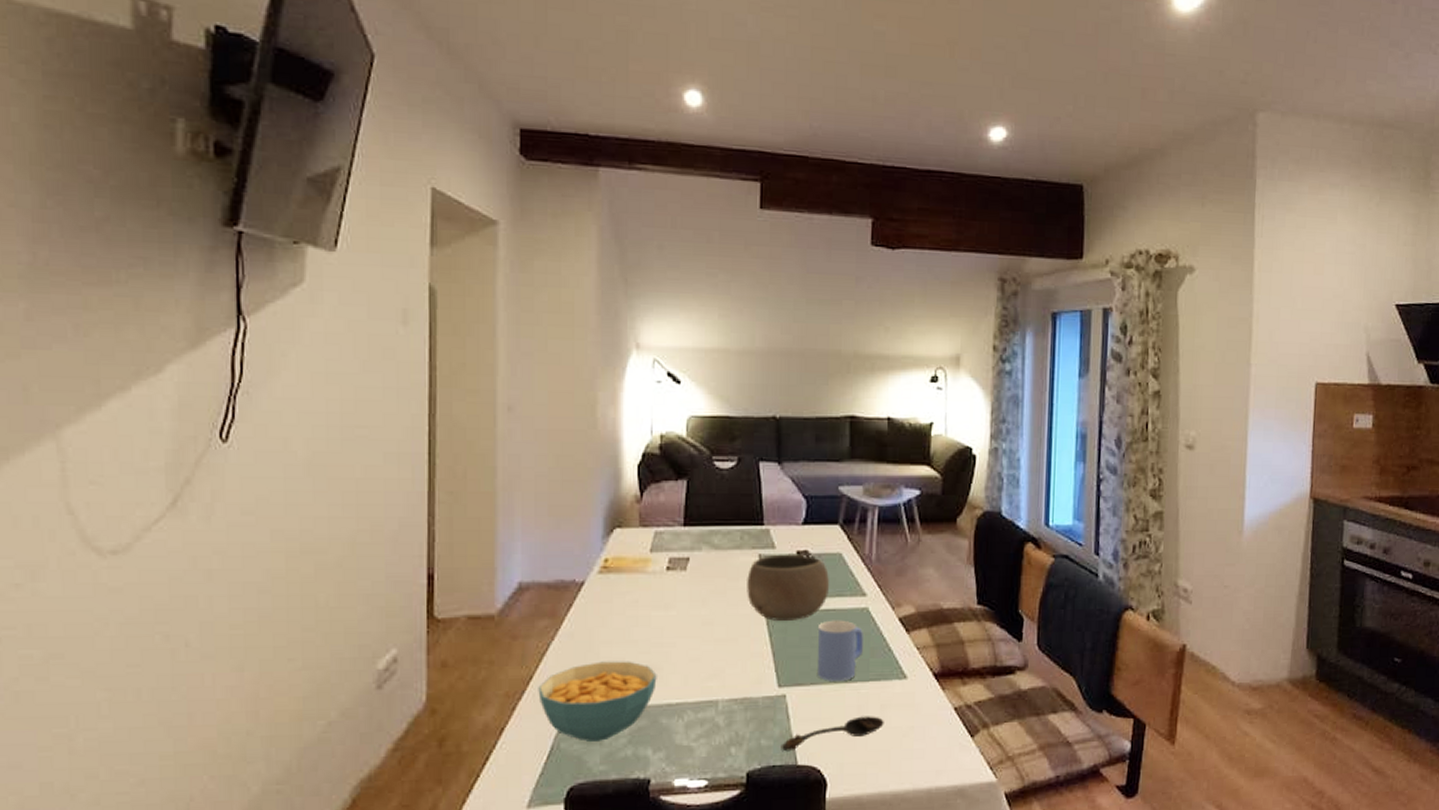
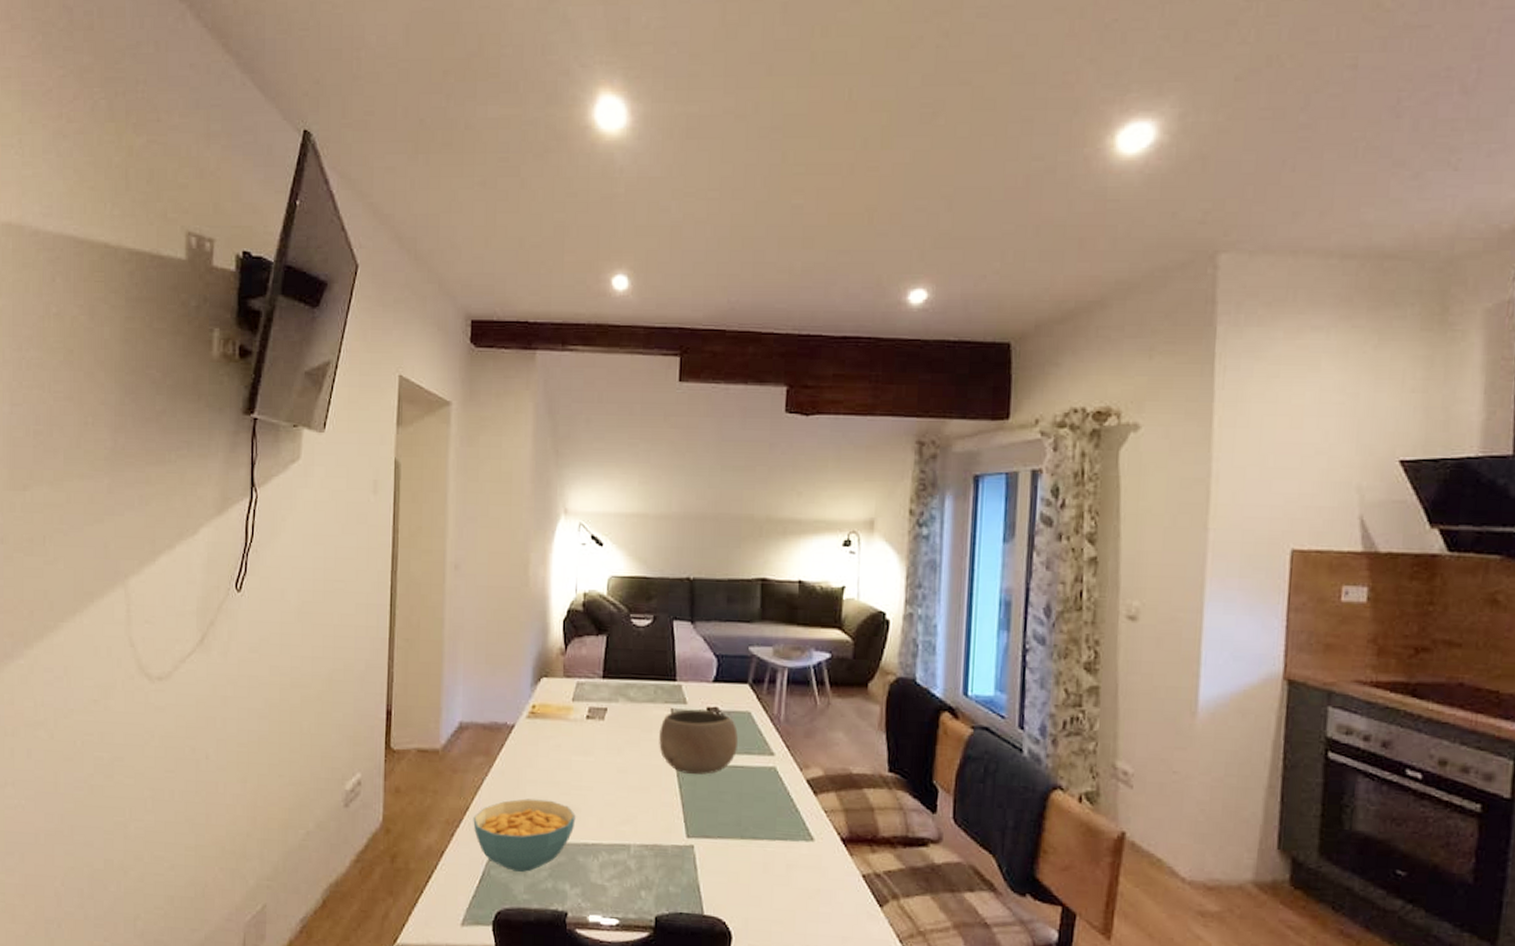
spoon: present [781,716,884,752] -> none [688,874,790,901]
mug: present [818,620,863,681] -> none [725,776,770,837]

